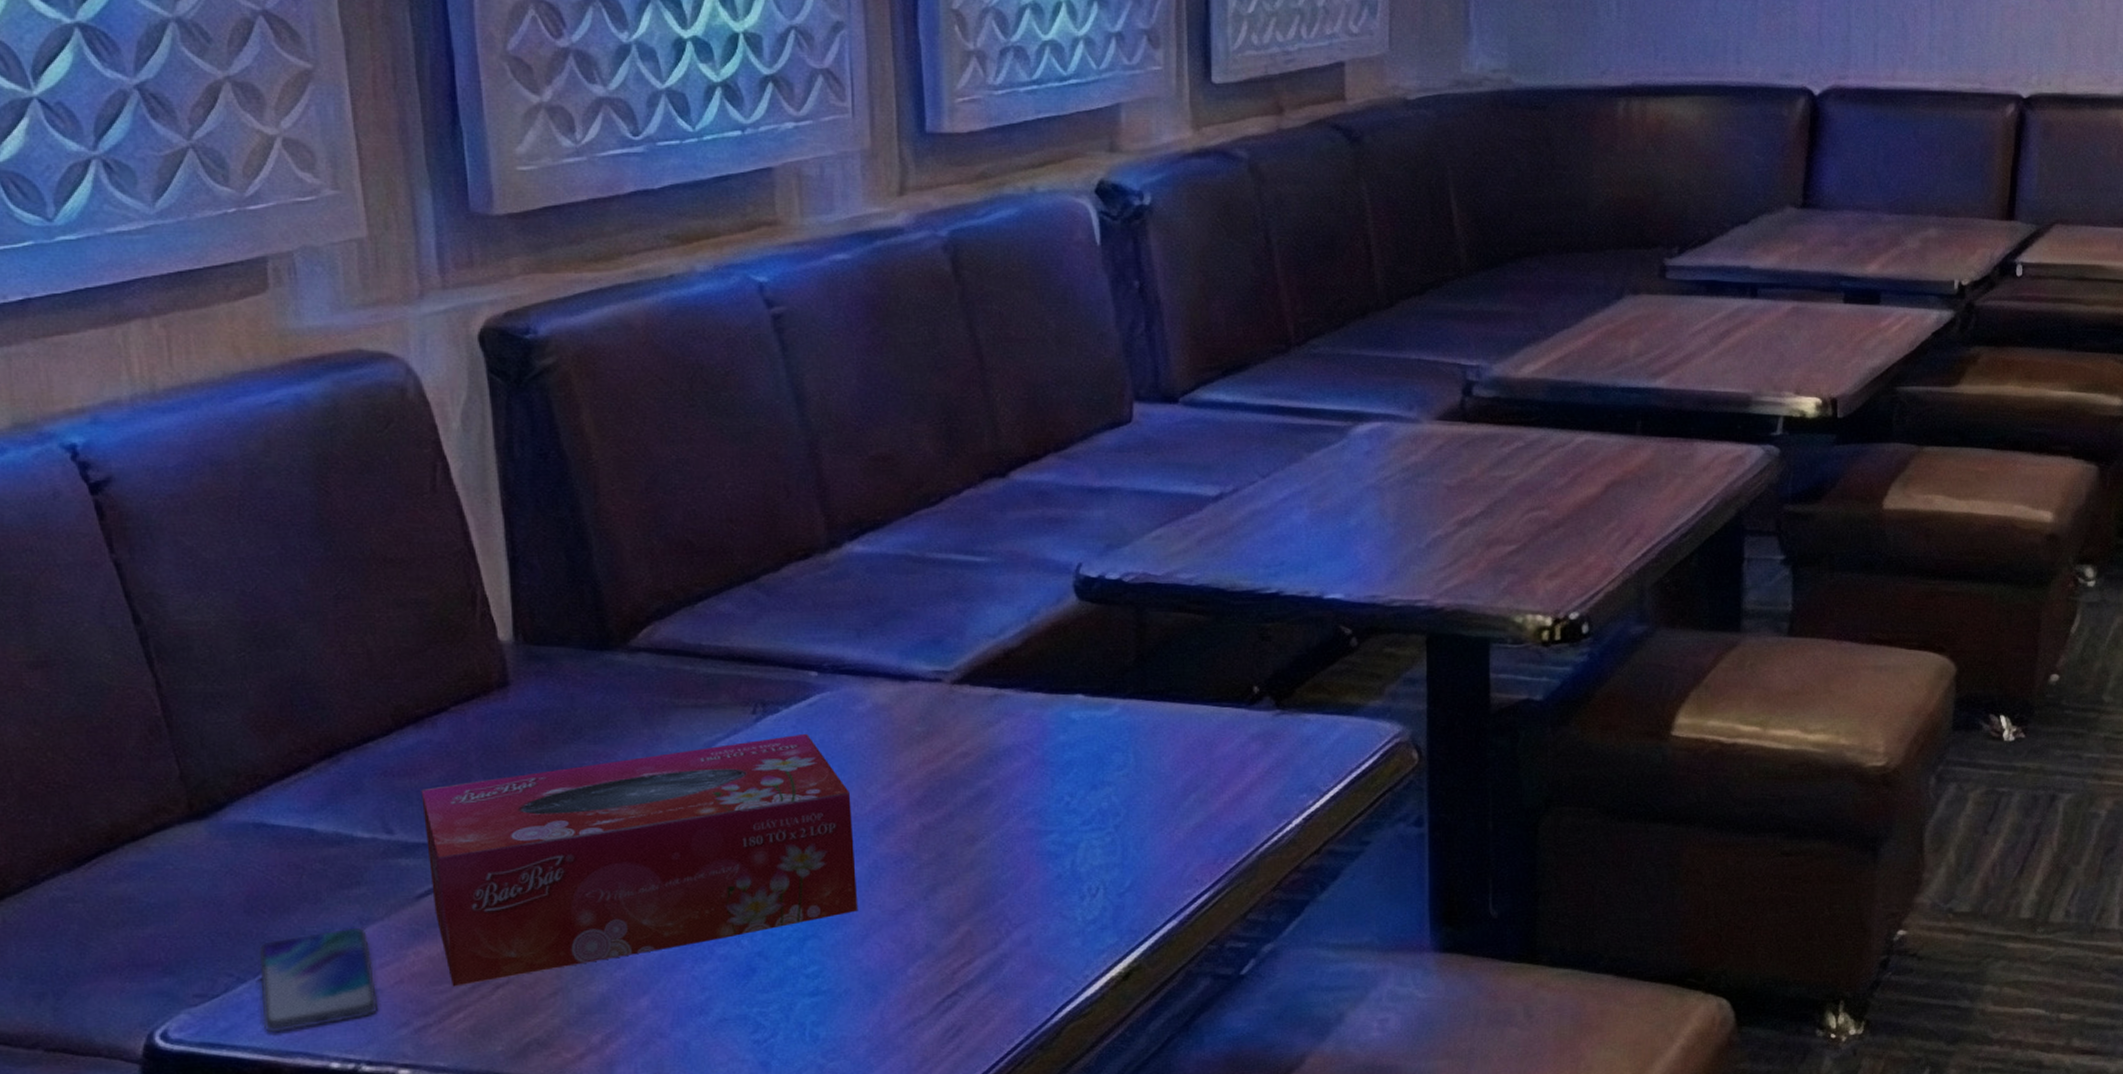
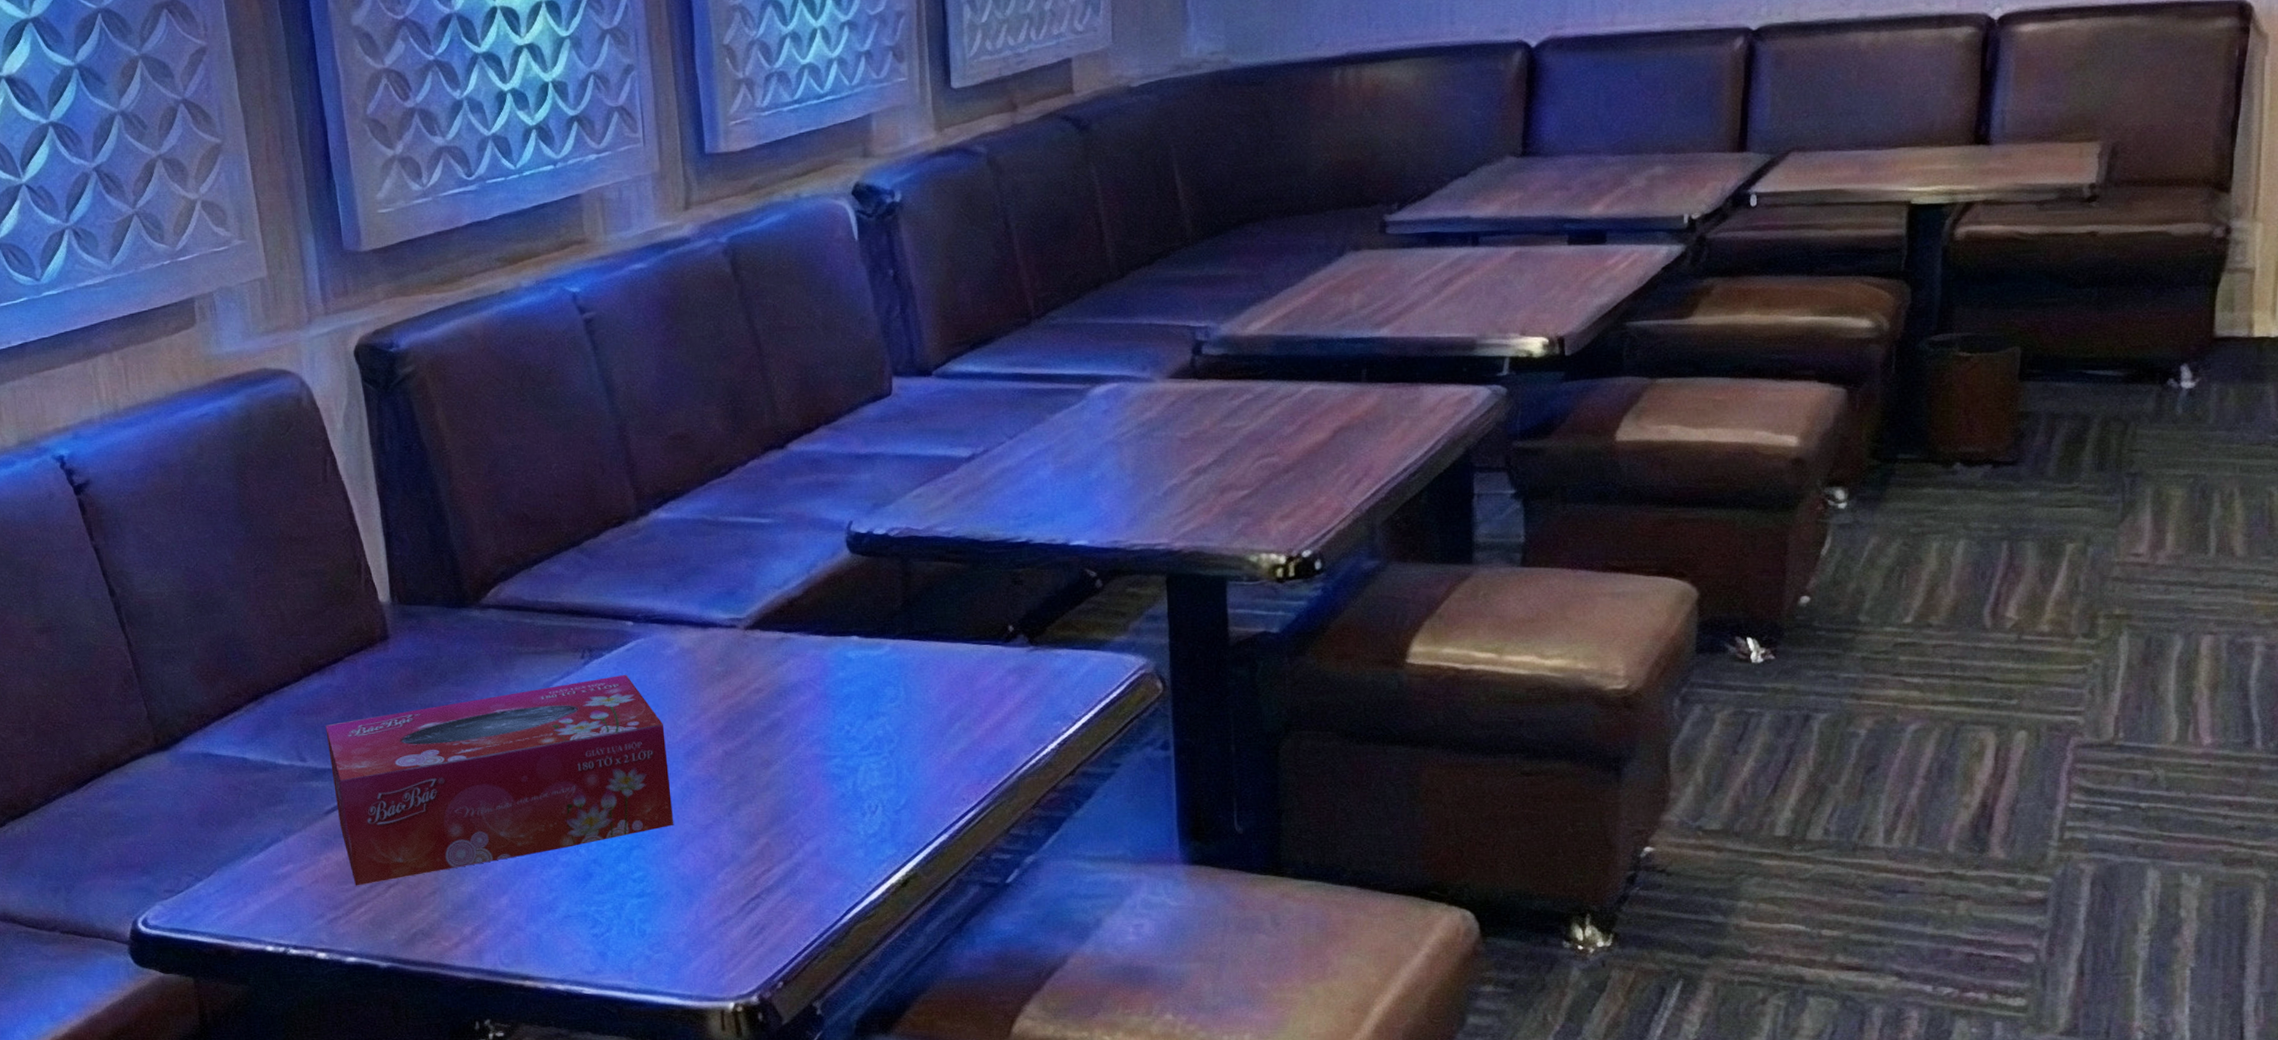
smartphone: present [258,927,379,1033] -> none [210,837,301,922]

